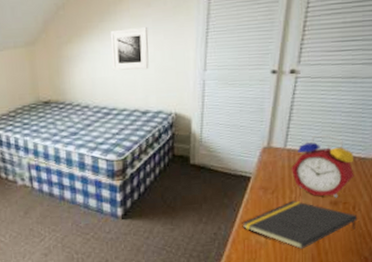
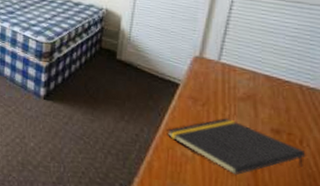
alarm clock: present [291,135,354,198] -> none [225,54,301,126]

